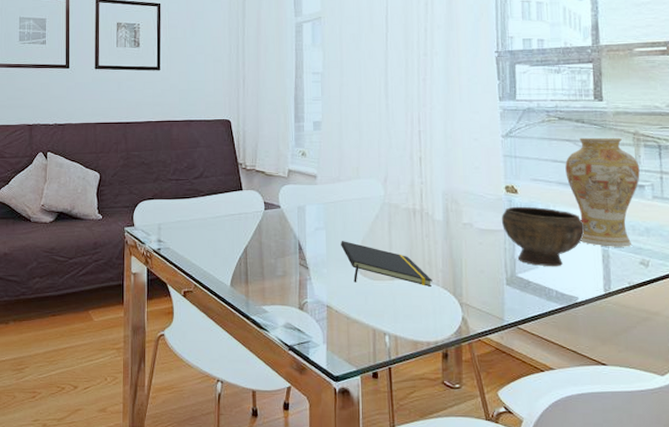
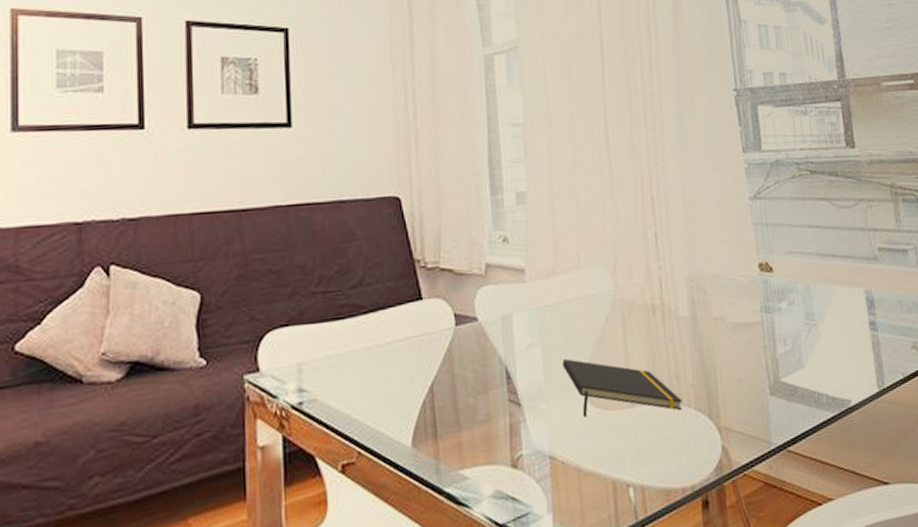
bowl: present [501,206,585,267] -> none [757,287,851,365]
vase: present [565,137,640,247] -> none [822,192,902,331]

